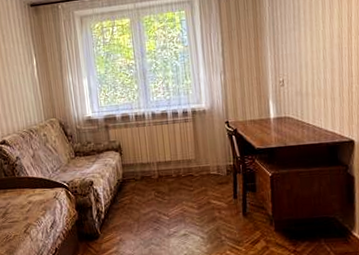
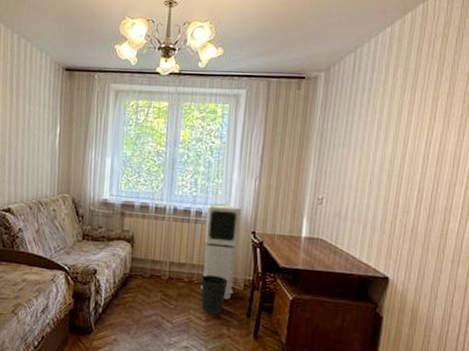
air purifier: none [181,101,219,187] -> present [201,203,241,300]
wastebasket: none [187,166,212,201] -> present [201,274,228,314]

